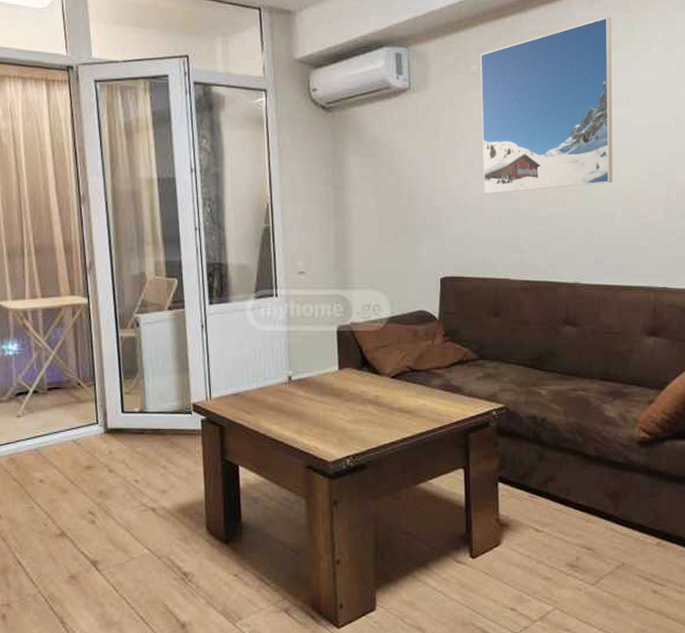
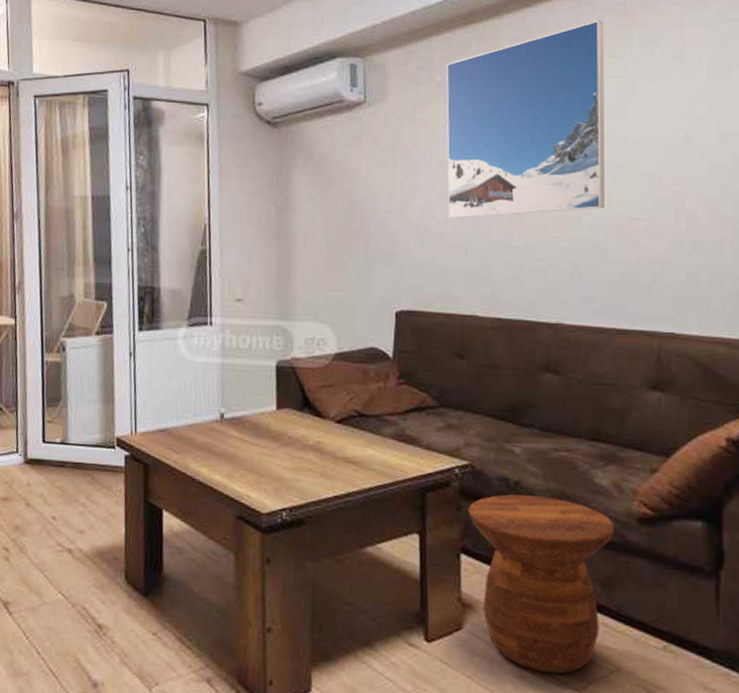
side table: none [503,430,621,574] -> present [468,494,615,674]

